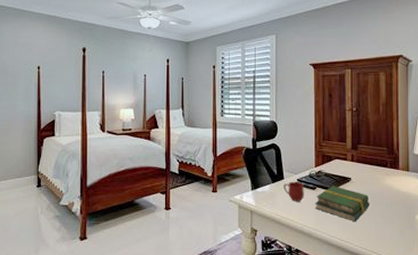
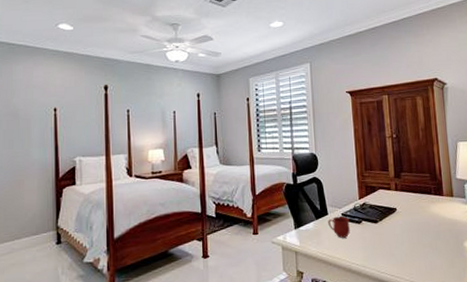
book: present [315,186,370,221] -> none [361,218,417,255]

